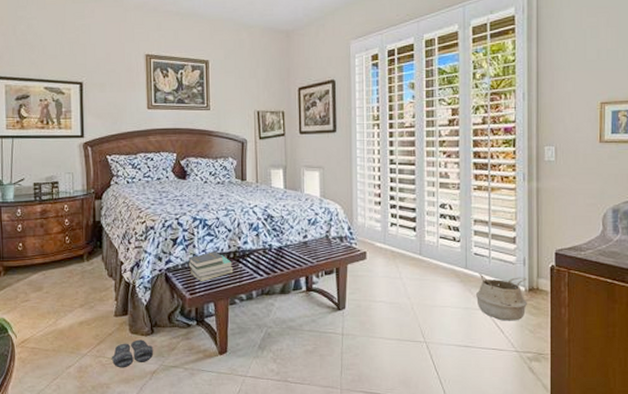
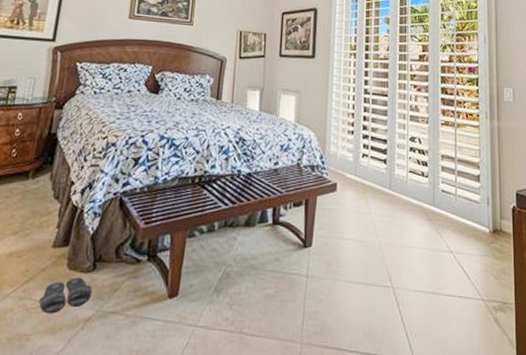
books: present [188,251,234,282] -> none [147,175,197,210]
woven basket: present [475,273,527,321] -> none [442,212,491,265]

